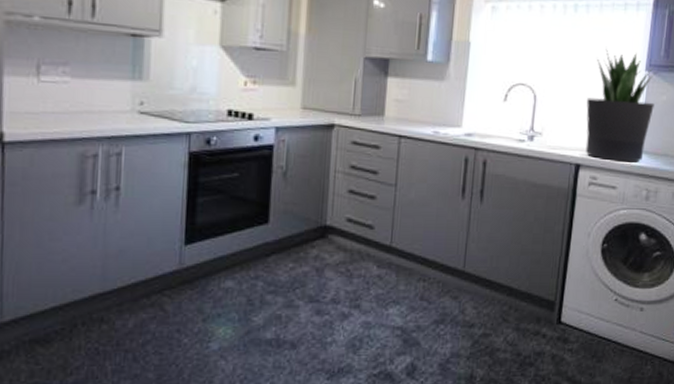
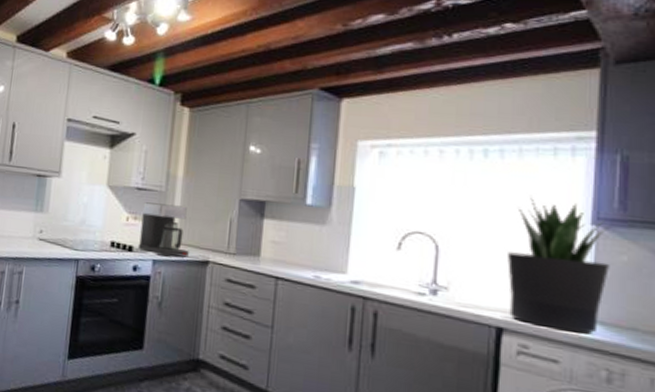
coffee maker: none [258,64,314,123] -> present [137,202,189,258]

